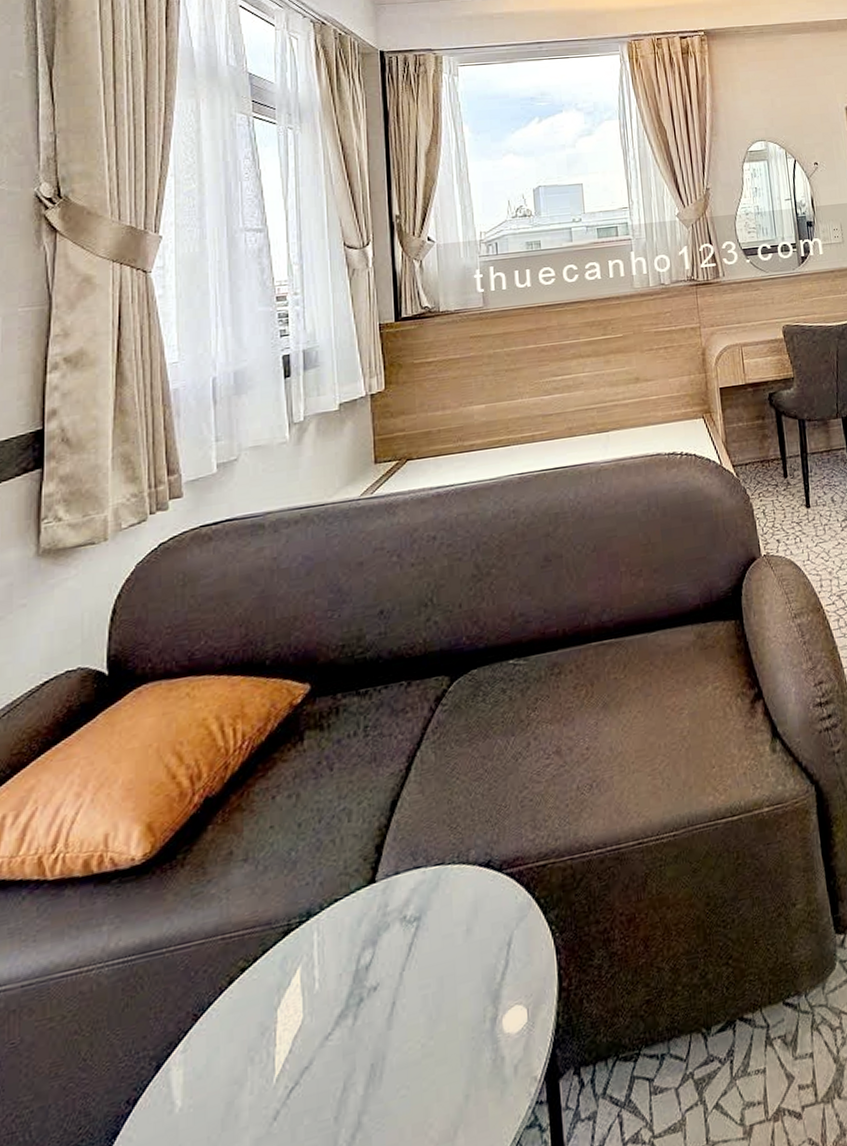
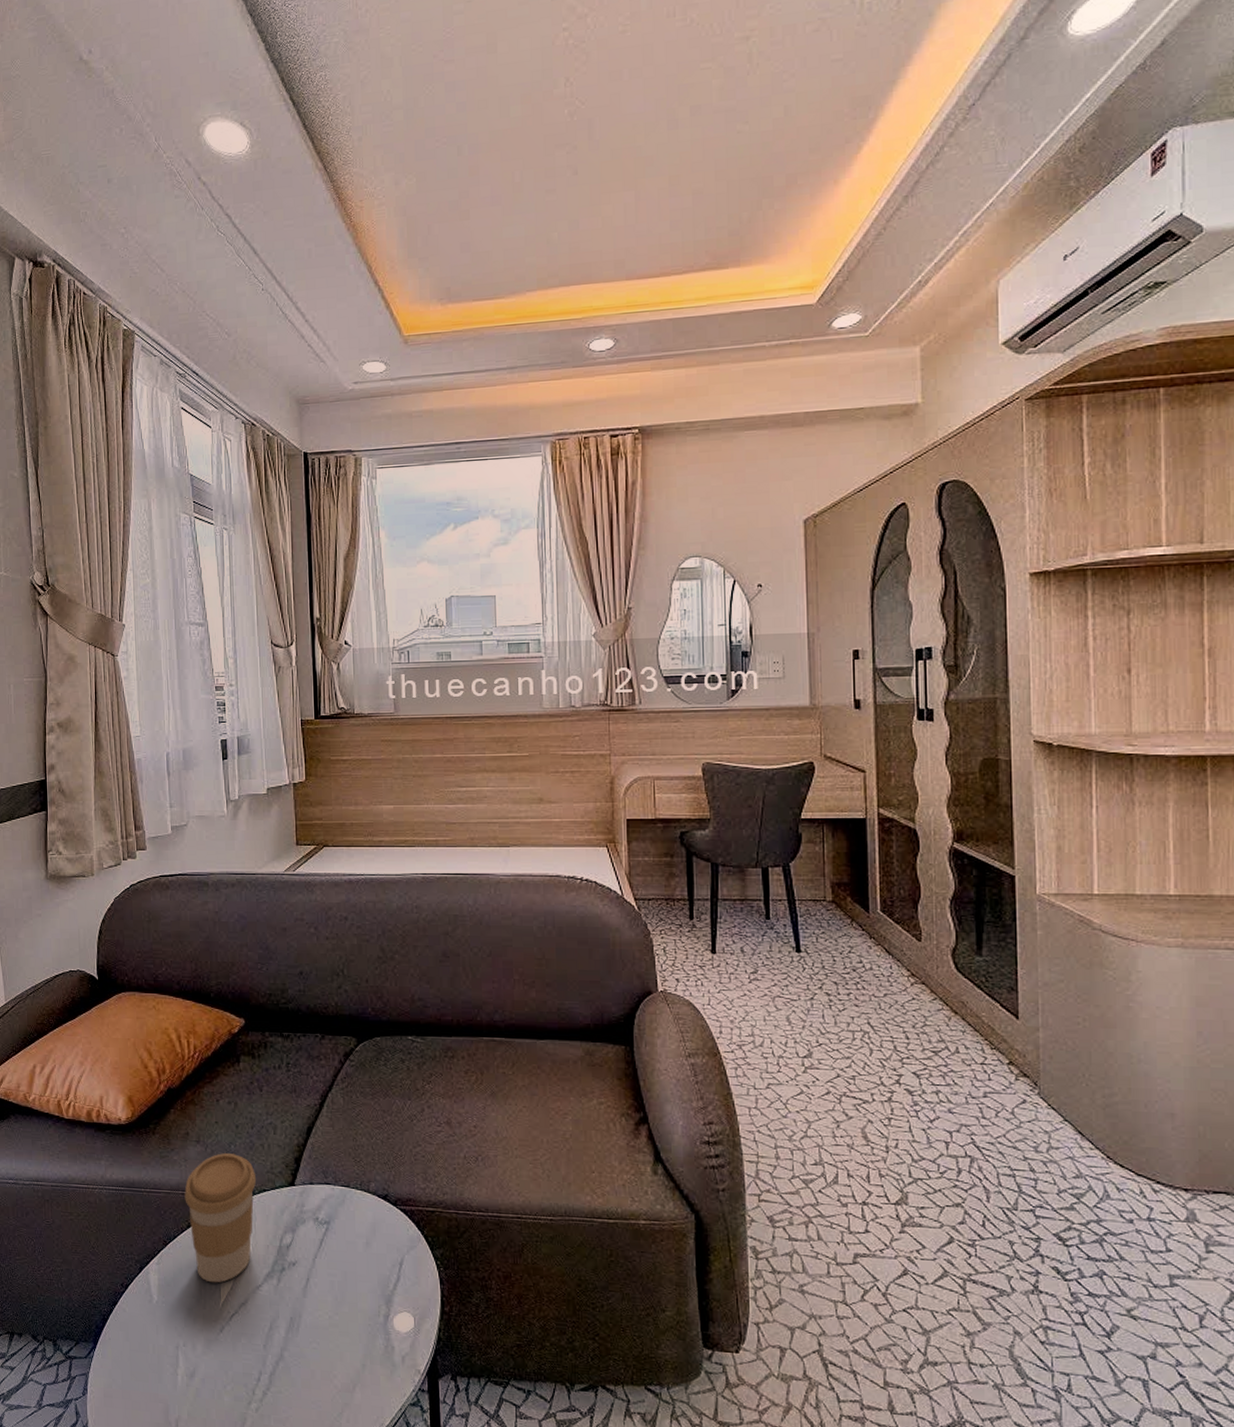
coffee cup: none [225,862,326,1054] -> present [184,1153,257,1283]

